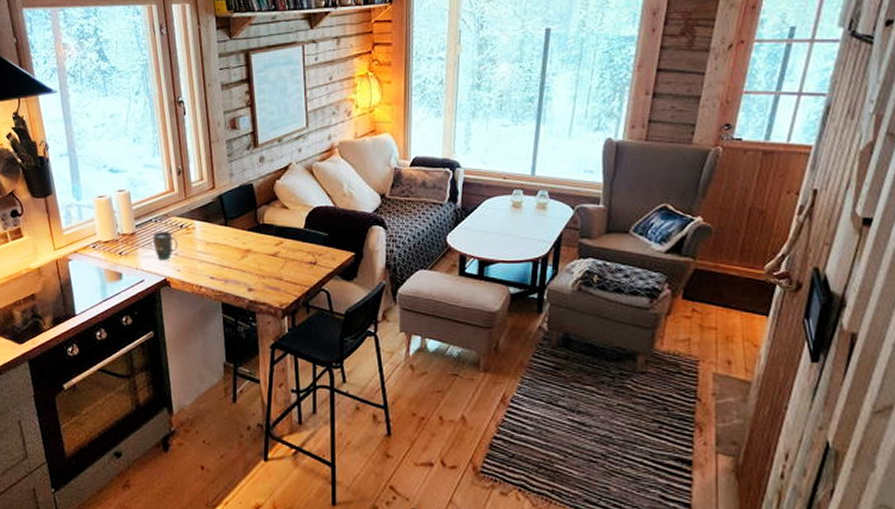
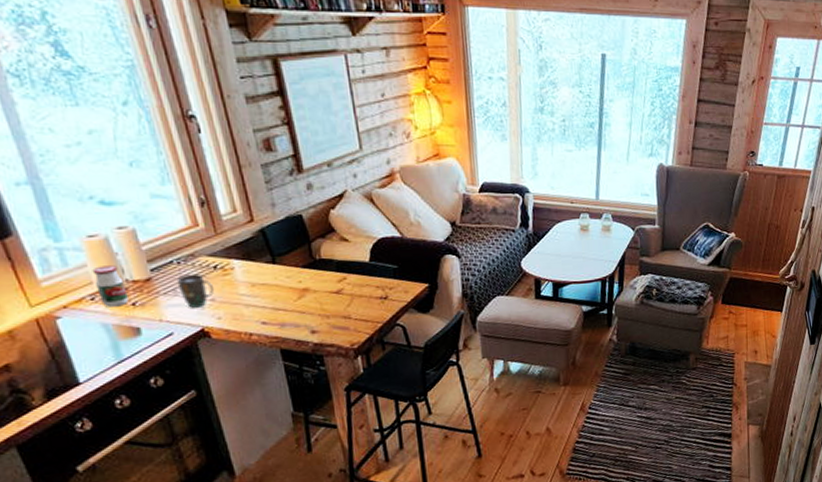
jar: none [97,221,118,255] -> present [92,265,129,307]

